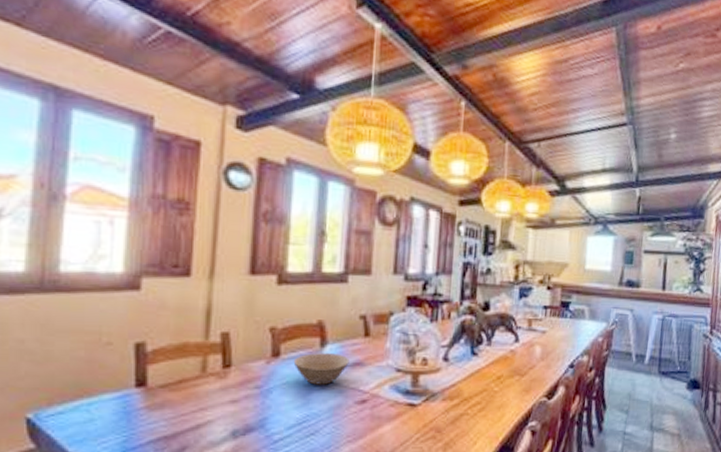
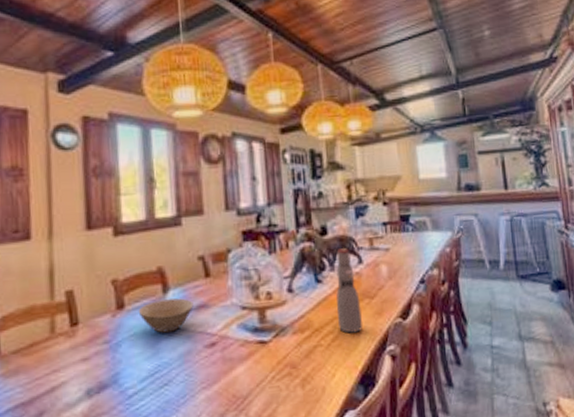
bottle: none [487,325,511,406] -> present [336,248,362,333]

